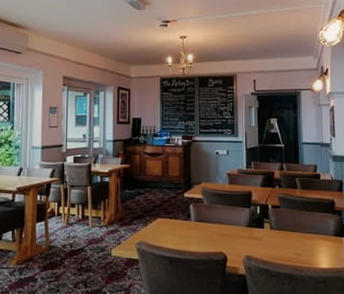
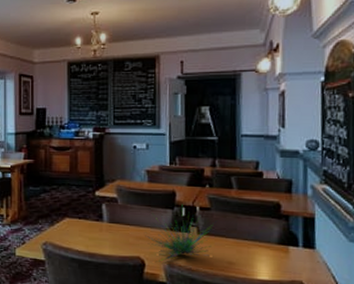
plant: none [227,203,286,256] -> present [145,204,218,262]

